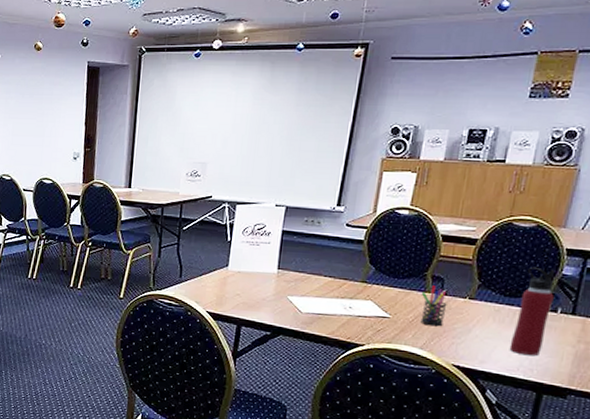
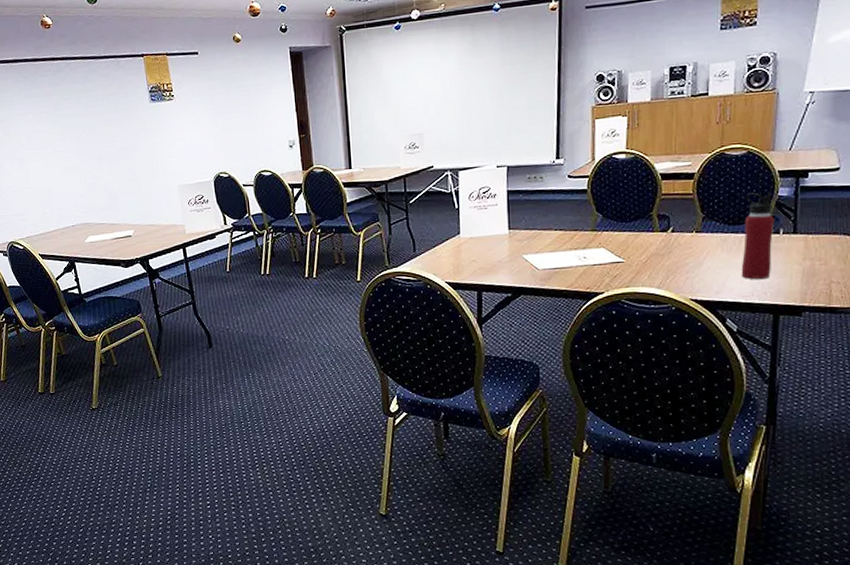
pen holder: present [420,285,447,327] -> none [650,224,676,265]

